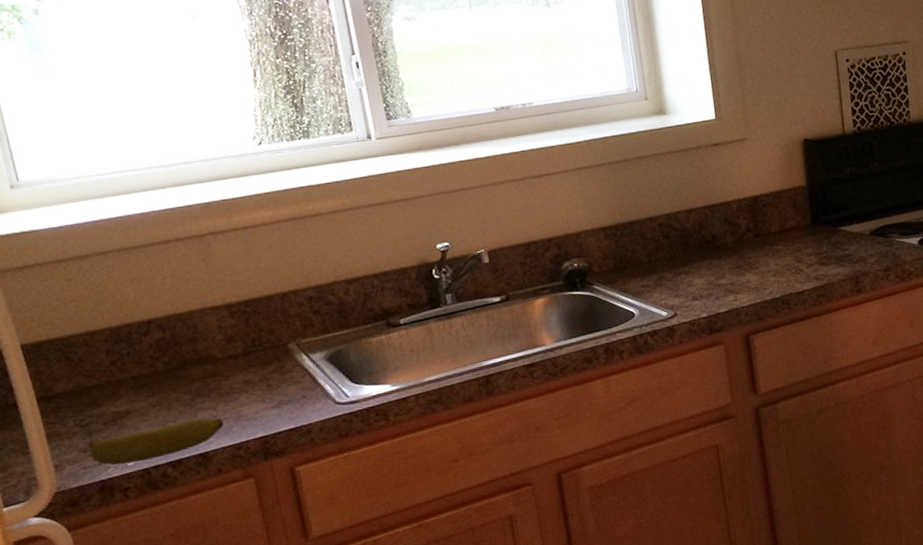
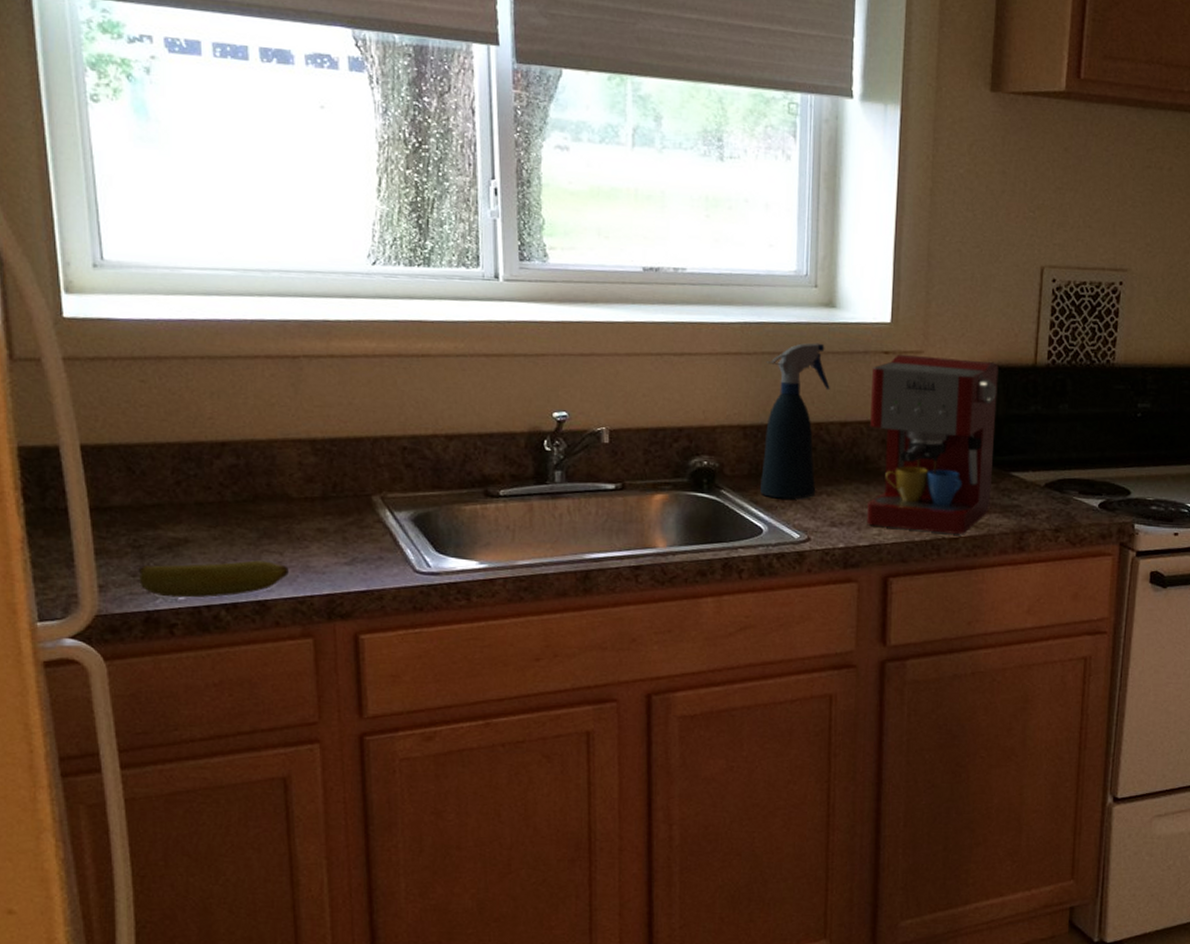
spray bottle: none [614,146,674,285] -> present [760,343,830,499]
coffee maker: none [706,137,826,294] -> present [866,354,999,534]

